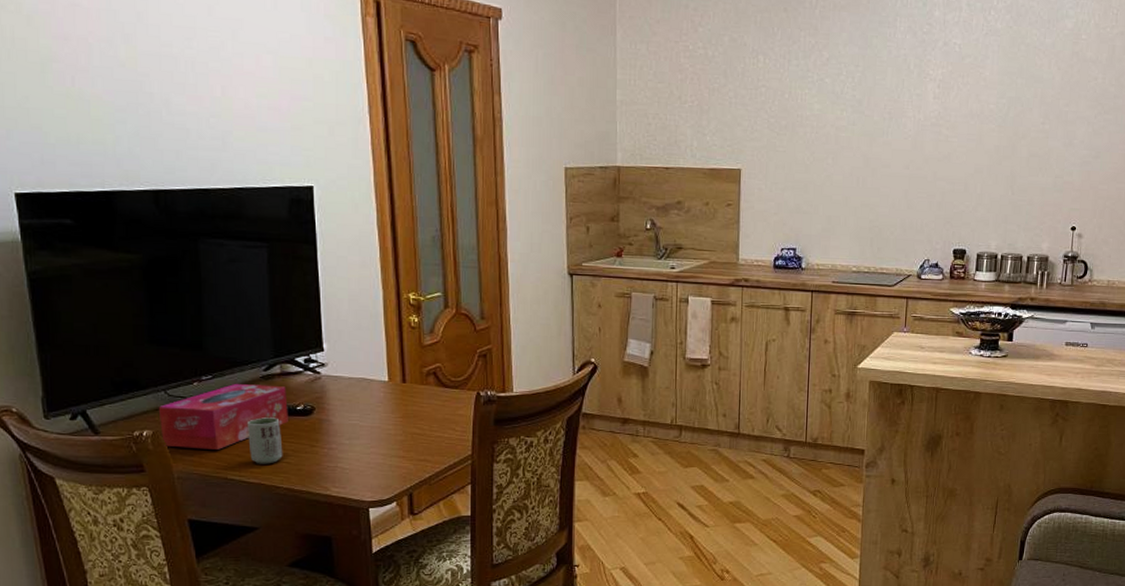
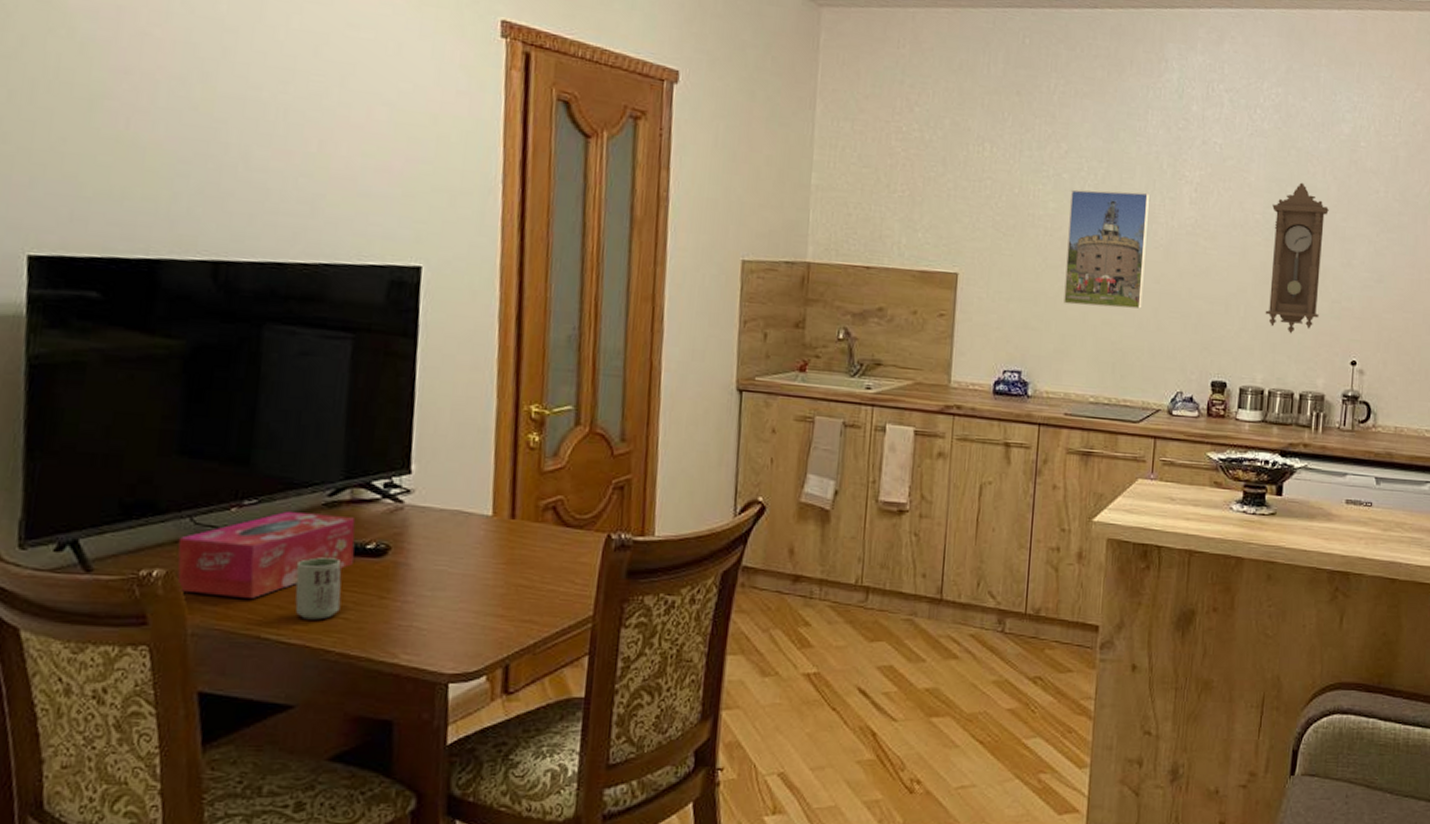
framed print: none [829,91,899,192] -> present [1064,189,1149,309]
pendulum clock: none [998,74,1054,207] -> present [1265,182,1329,334]

